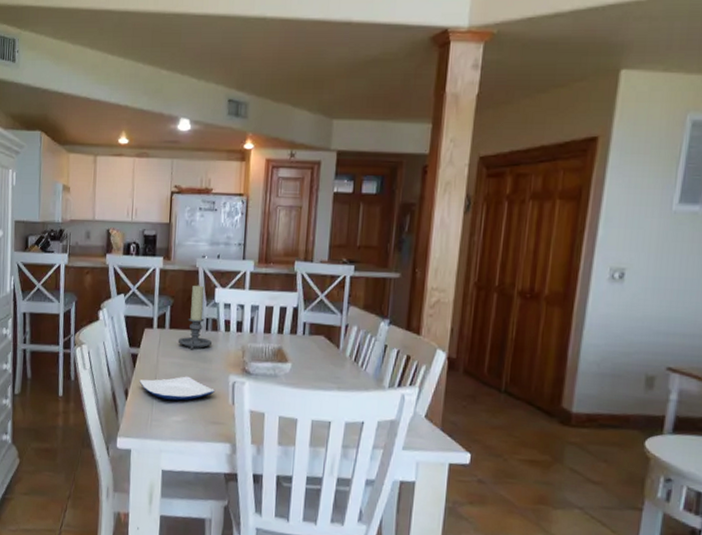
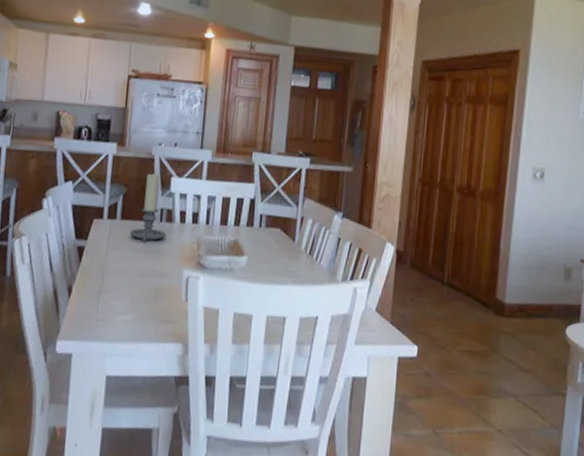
plate: present [139,376,216,401] -> none [85,271,169,298]

